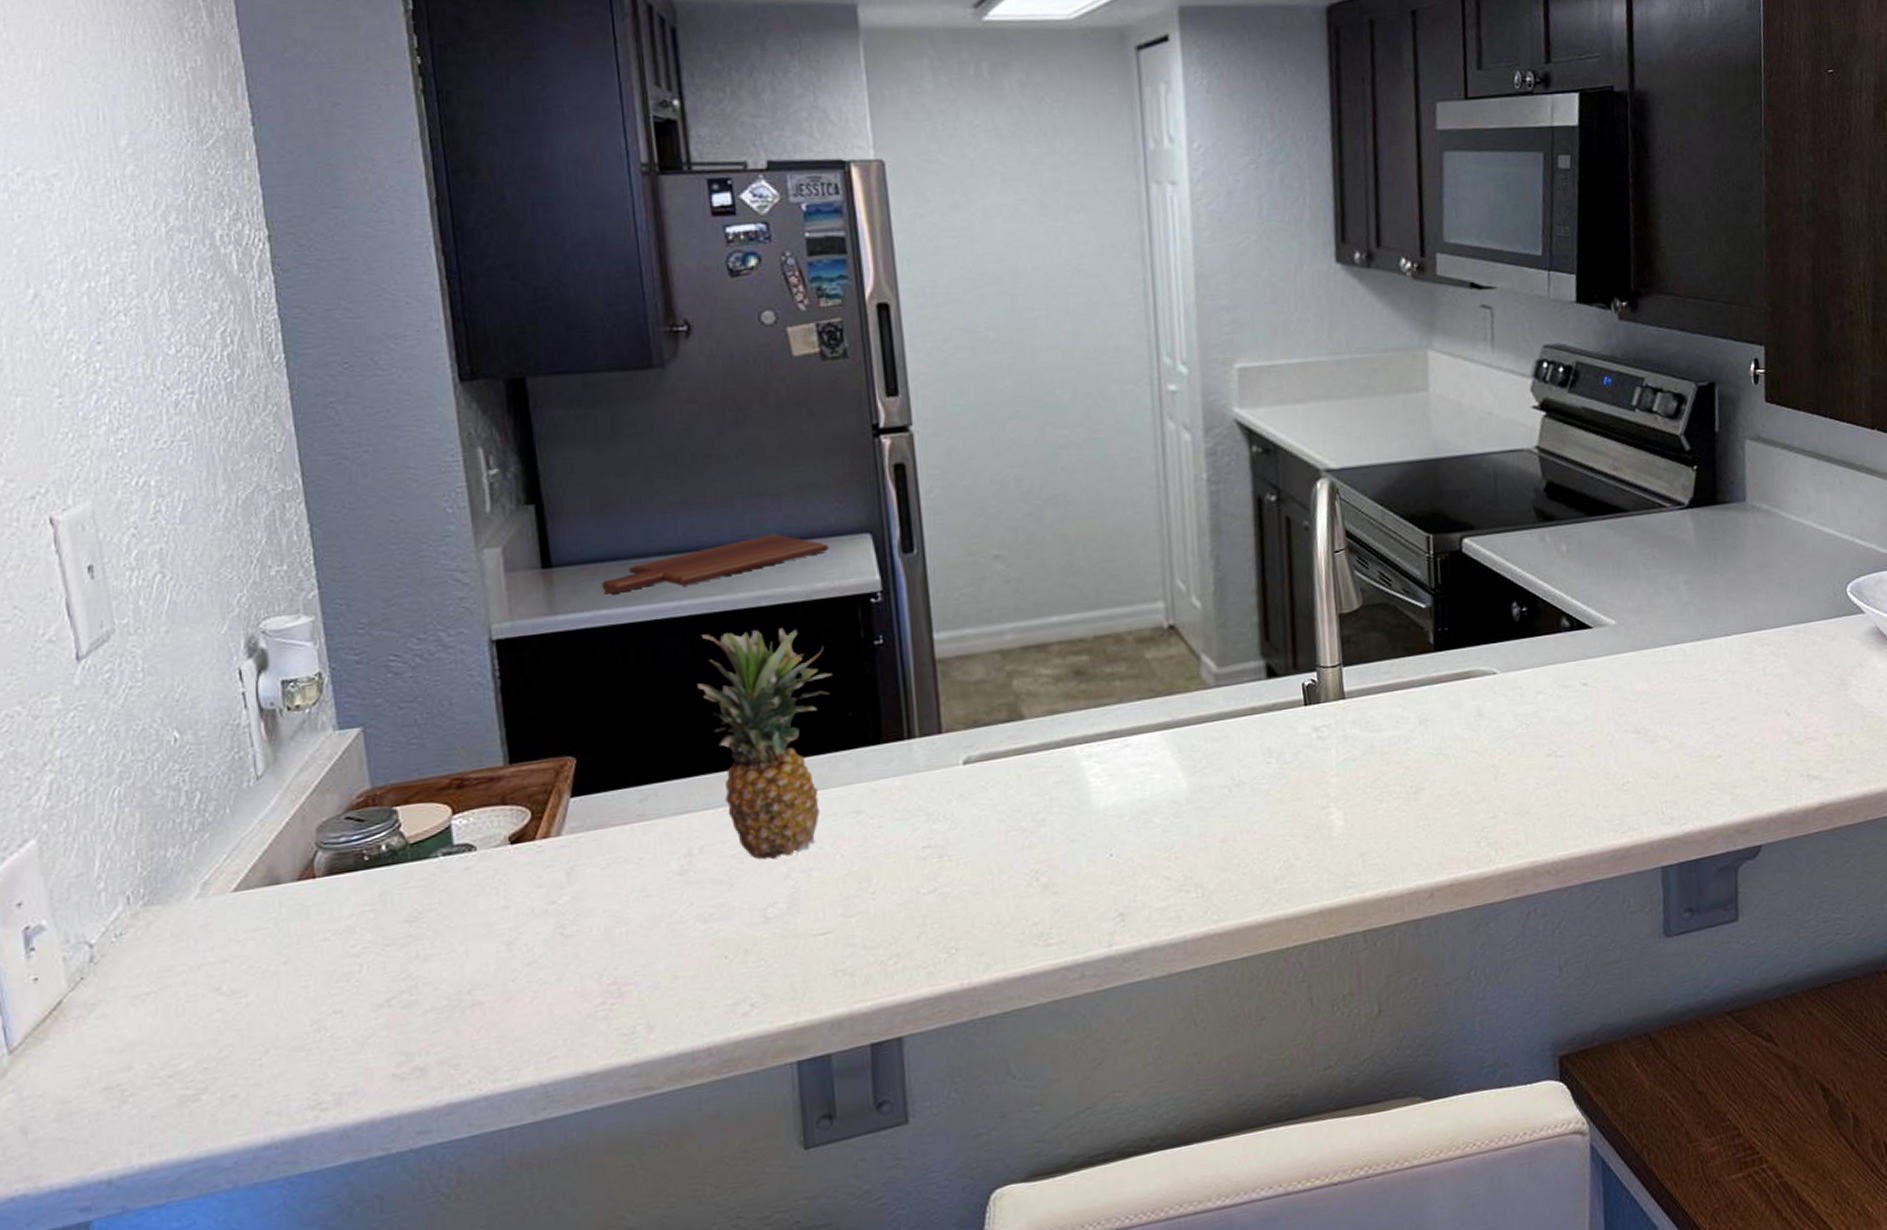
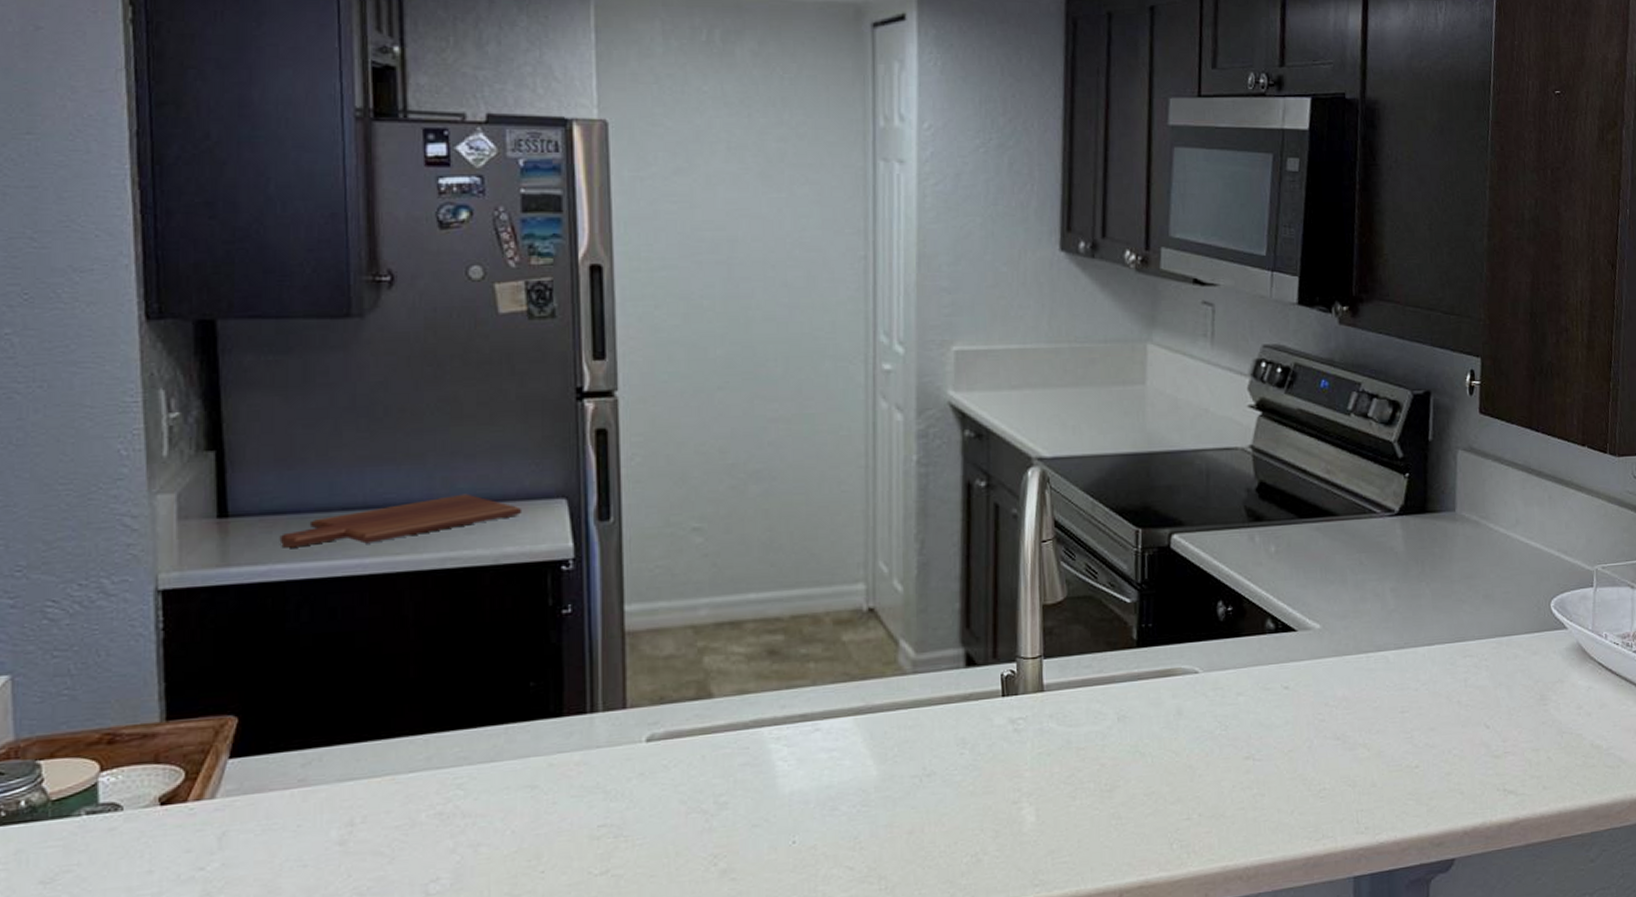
fruit: present [696,627,833,860] -> none [372,591,517,833]

